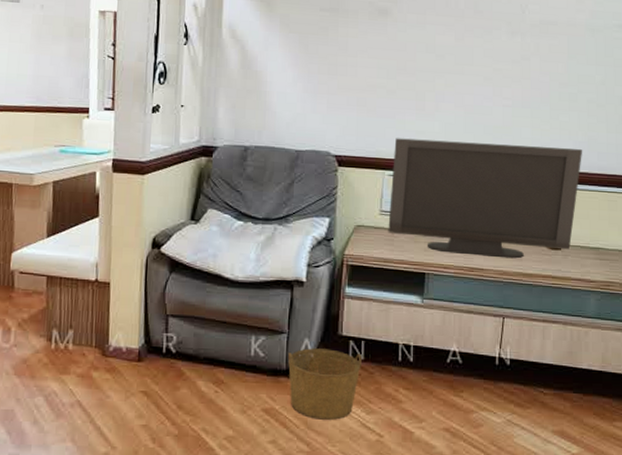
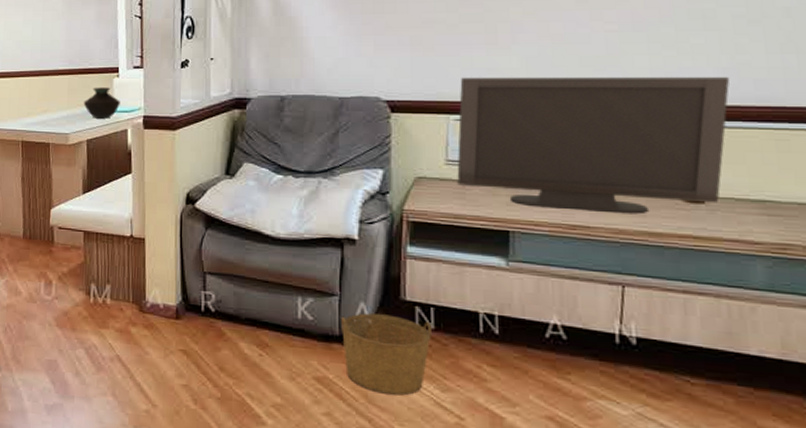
vase: none [50,127,90,160] -> present [83,87,120,119]

